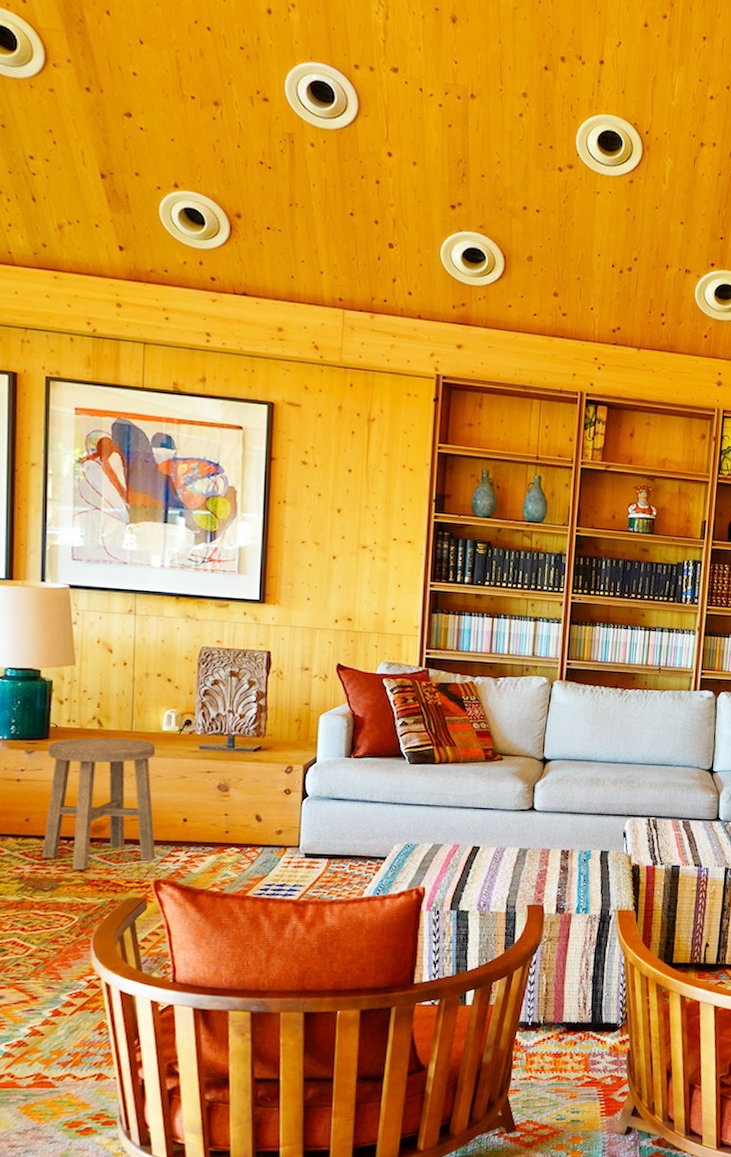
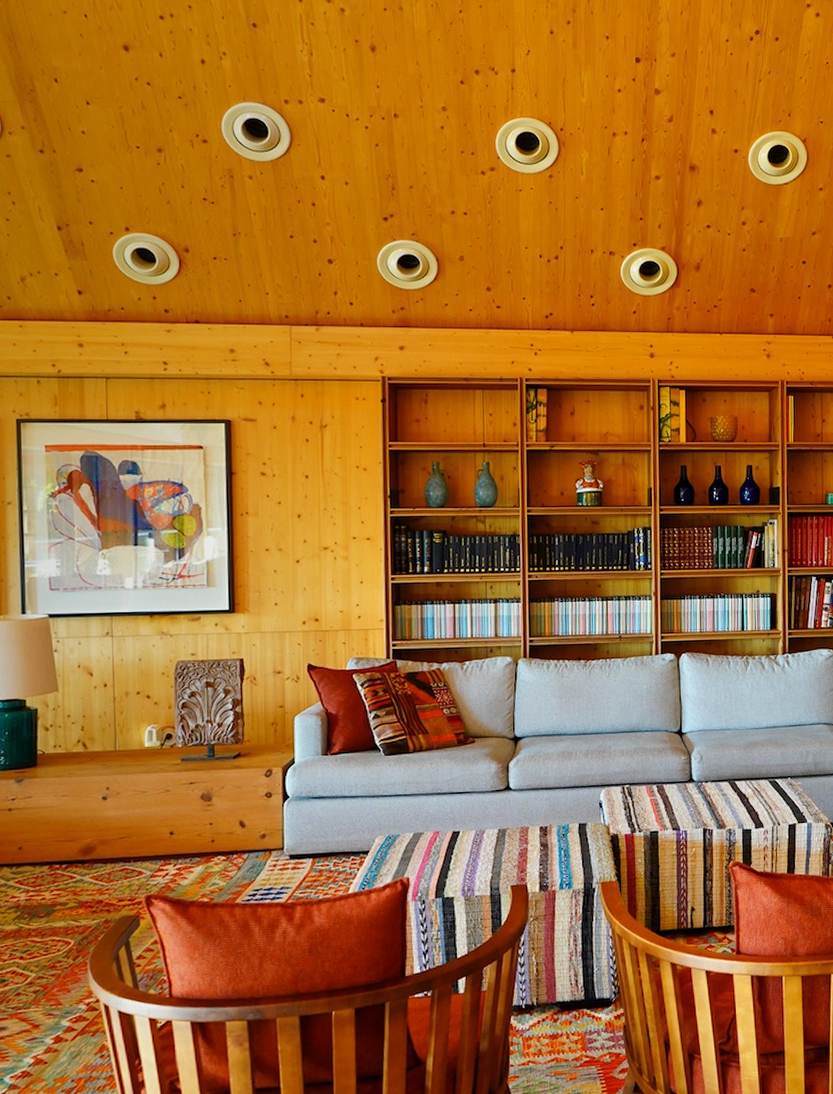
stool: present [43,737,156,870] -> none [36,758,146,893]

